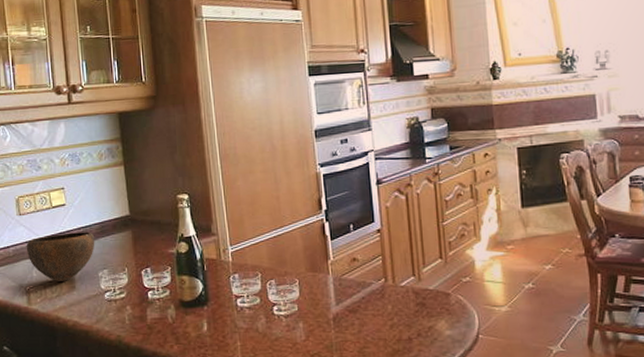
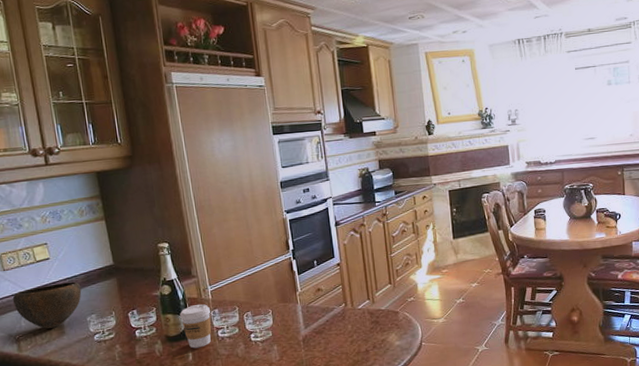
coffee cup: none [196,267,230,318] -> present [180,304,211,349]

